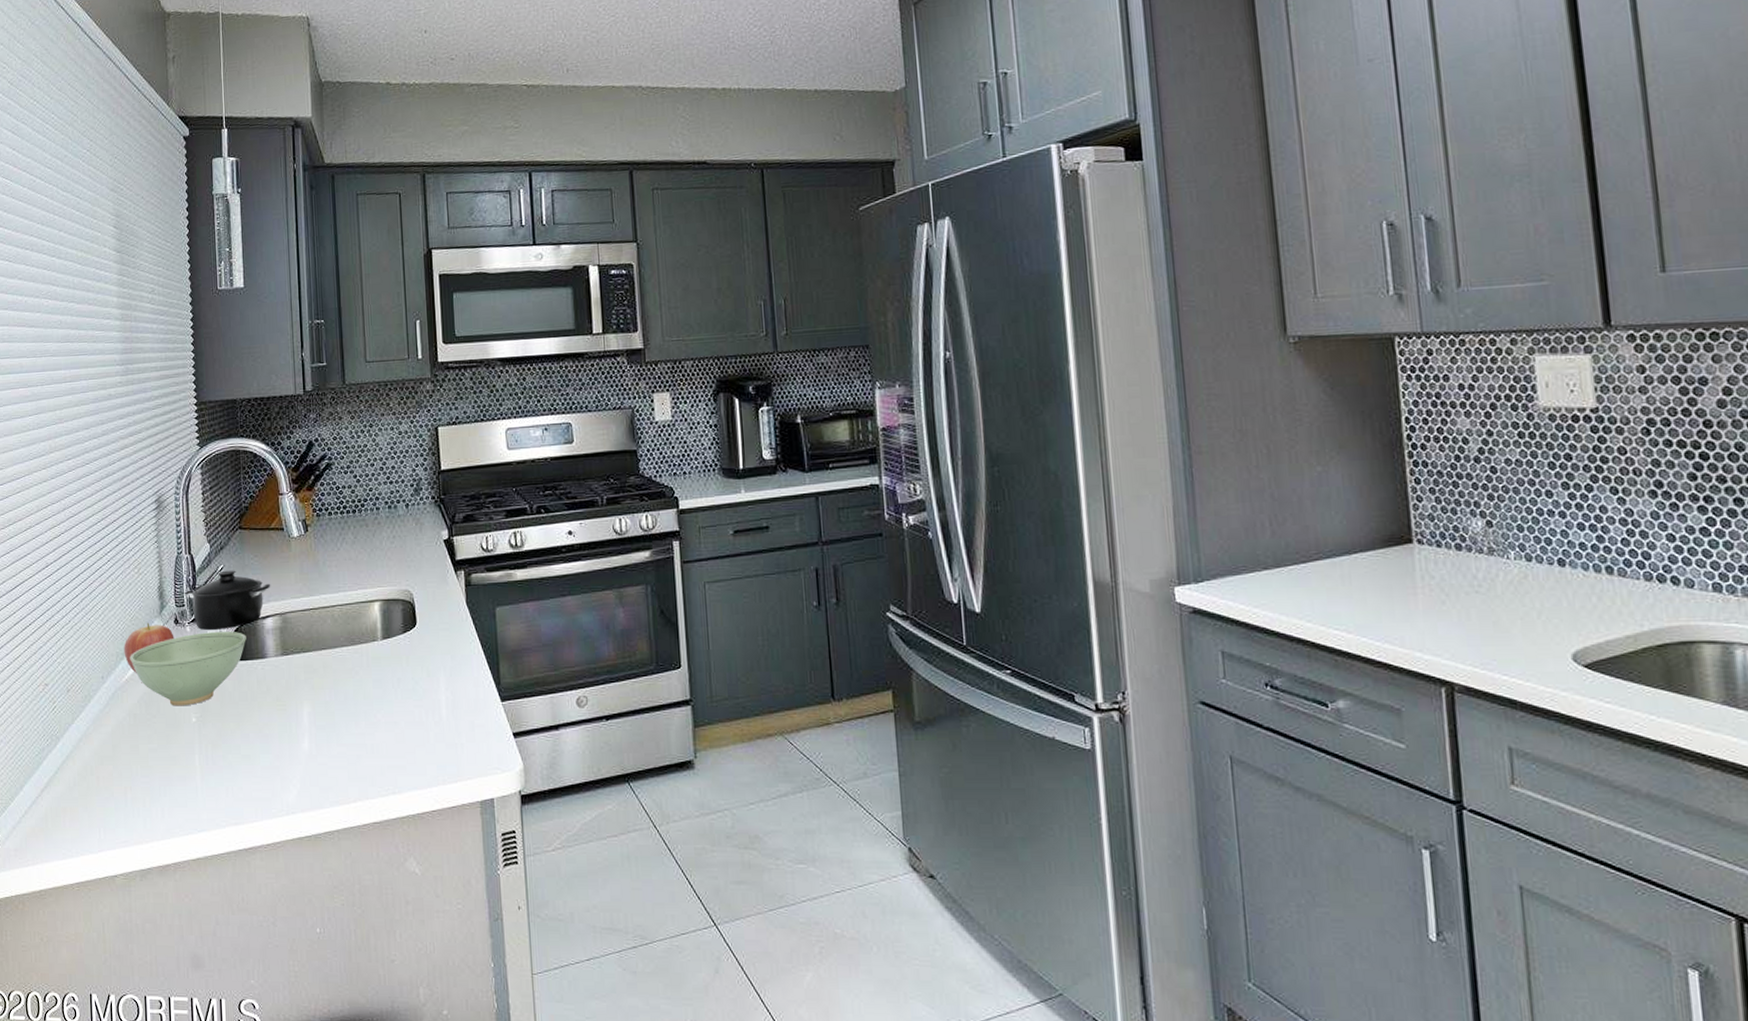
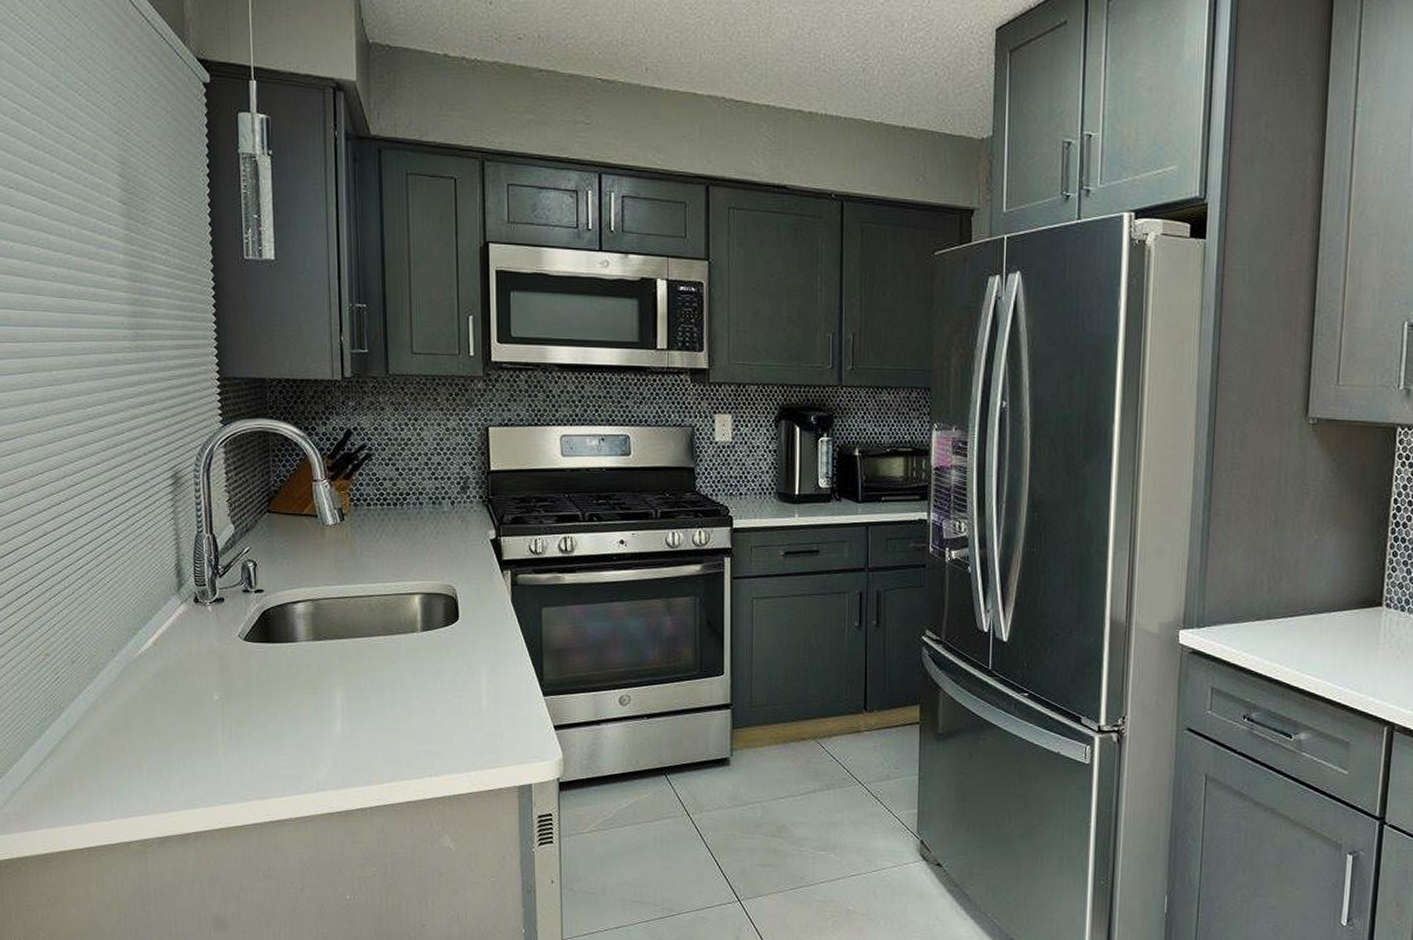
fruit: present [124,622,174,674] -> none [136,599,194,650]
bowl: present [130,631,246,706] -> none [143,612,275,684]
saucepan: present [184,570,271,630] -> none [205,553,303,611]

